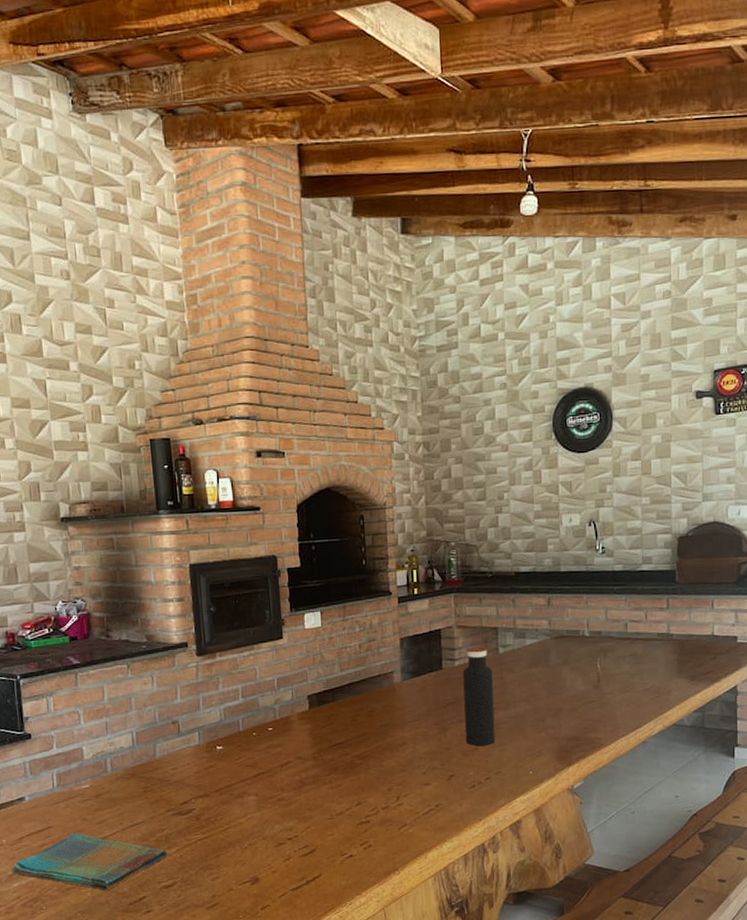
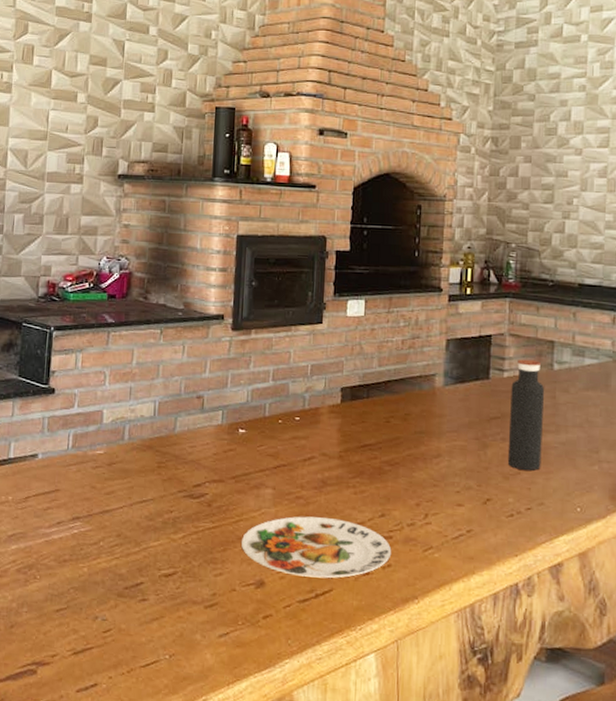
dish towel: present [11,833,167,891] -> none [12,500,172,569]
plate: none [232,813,371,868] -> present [241,516,392,578]

